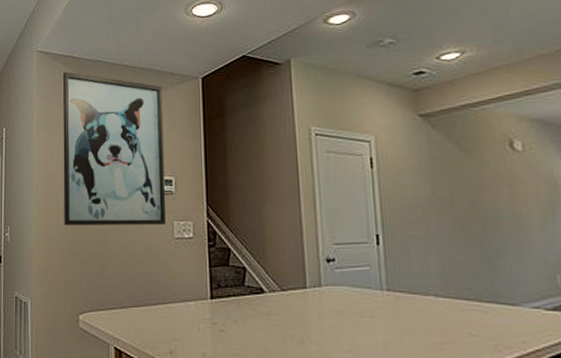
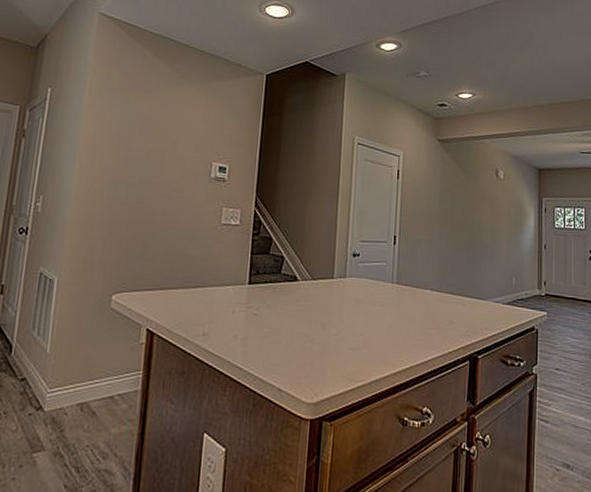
wall art: present [63,71,167,226] -> none [107,41,228,210]

